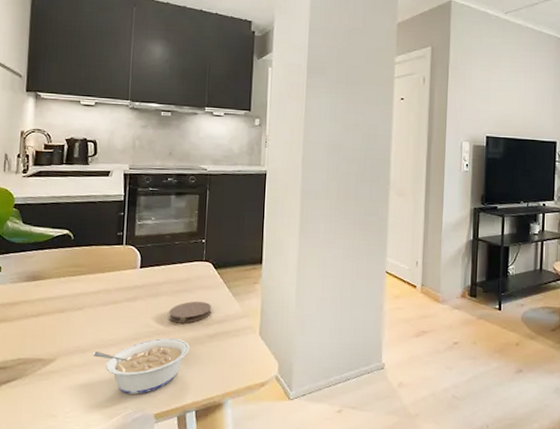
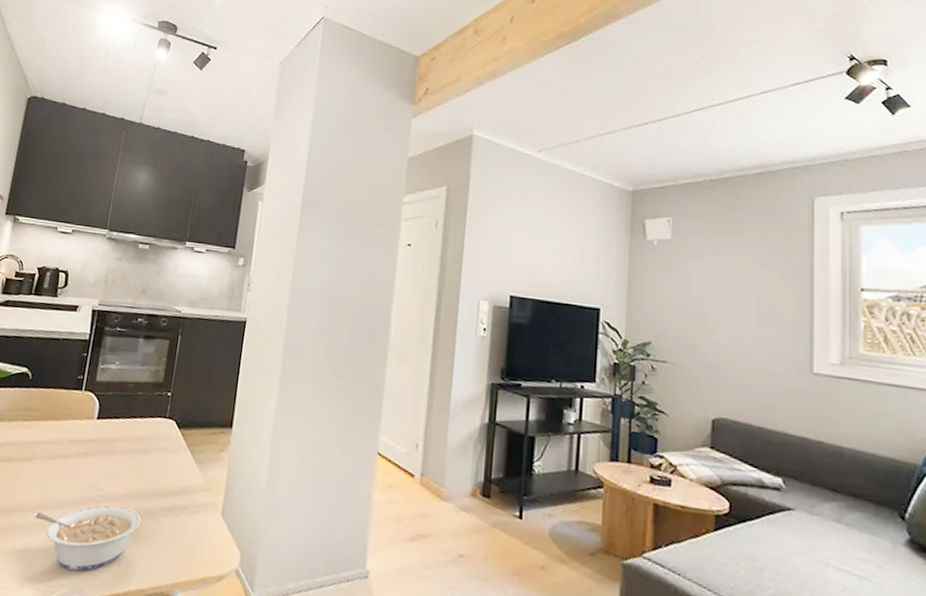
coaster: present [169,301,212,324] -> none [121,464,171,491]

